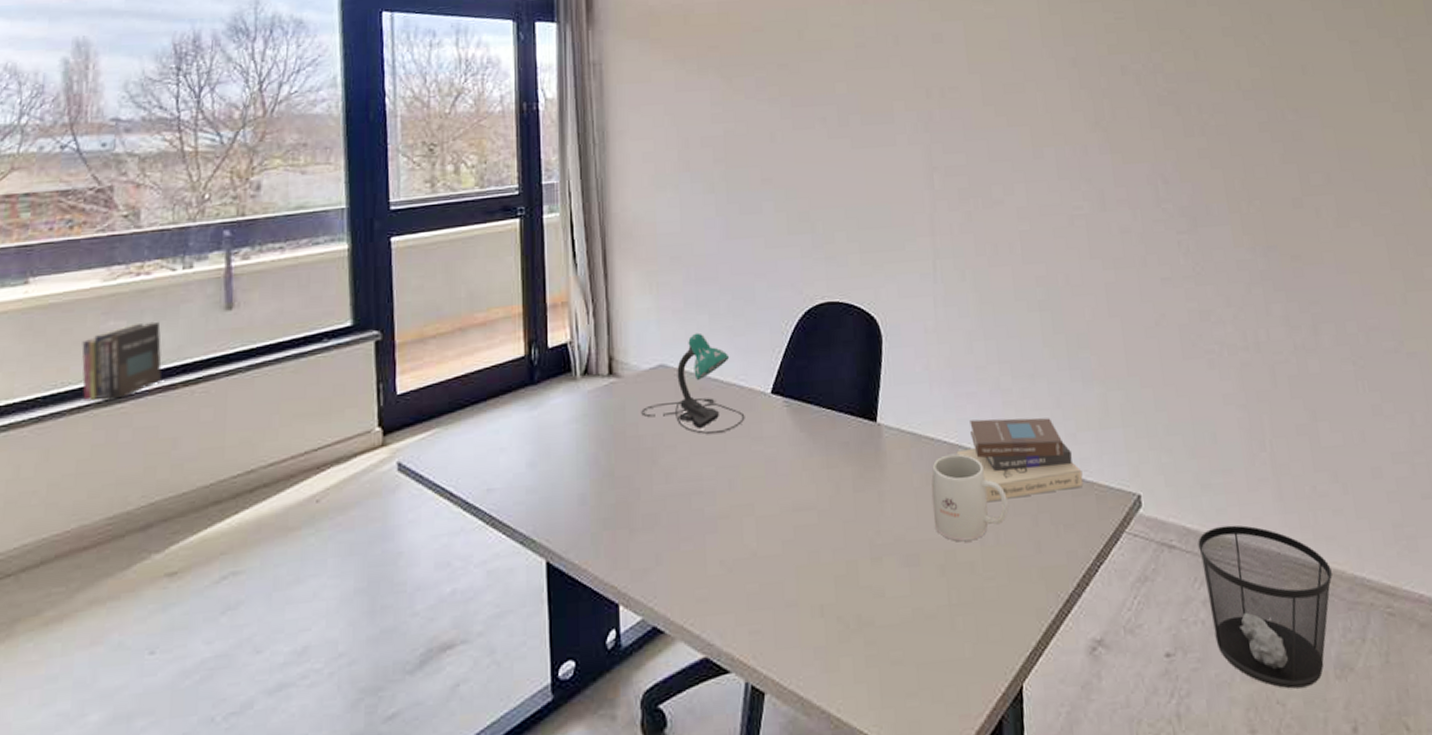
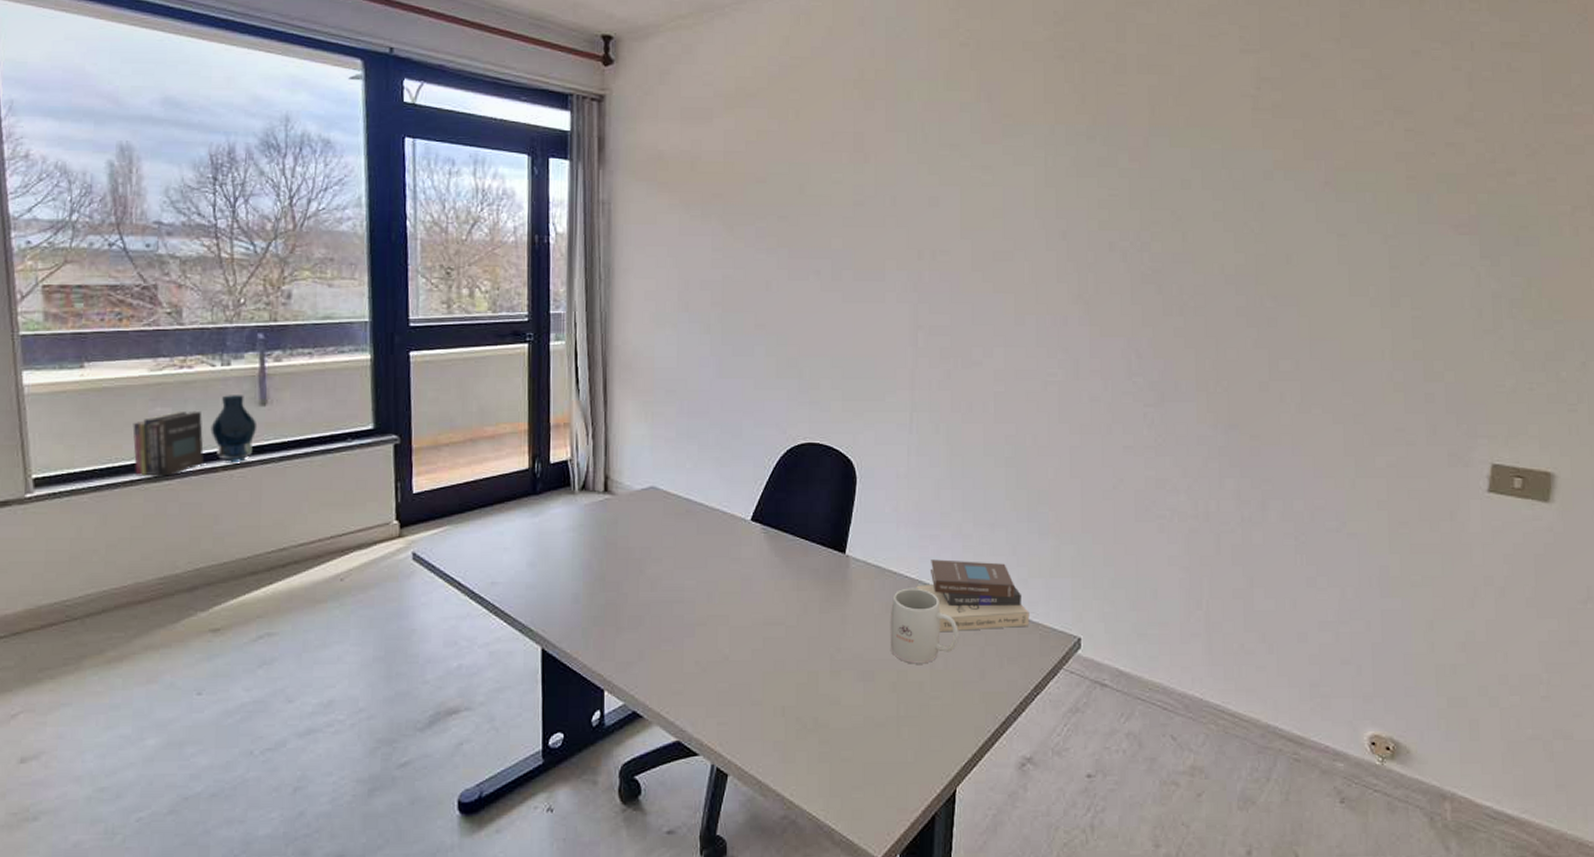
vase: none [170,300,223,377] -> present [210,395,258,462]
desk lamp: present [641,332,745,434] -> none [632,461,726,552]
waste bin: present [1197,525,1333,689] -> none [1128,671,1248,814]

